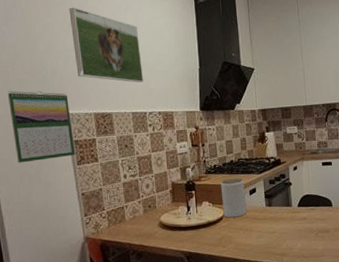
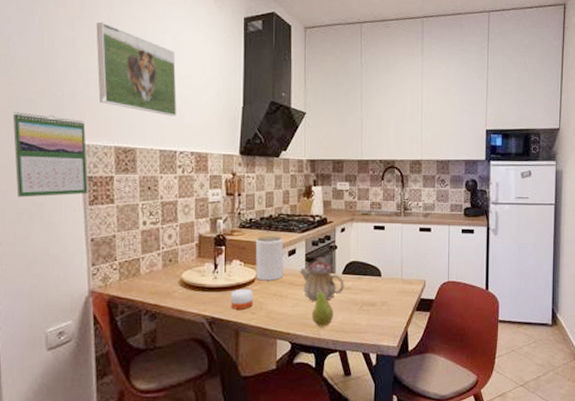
candle: none [203,225,223,244] -> present [230,288,253,309]
teapot: none [261,193,301,232] -> present [300,256,344,301]
fruit: none [274,220,293,254] -> present [311,288,333,327]

